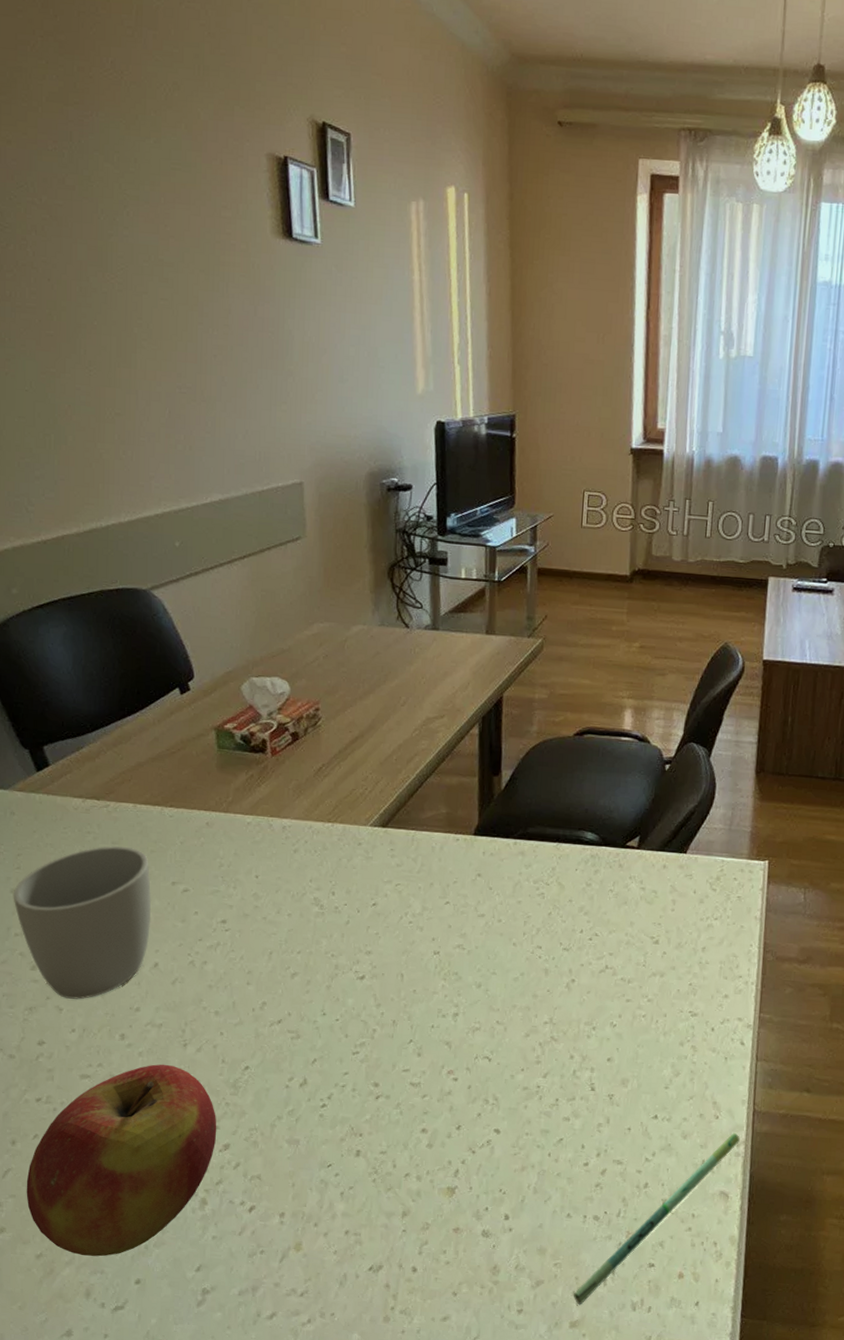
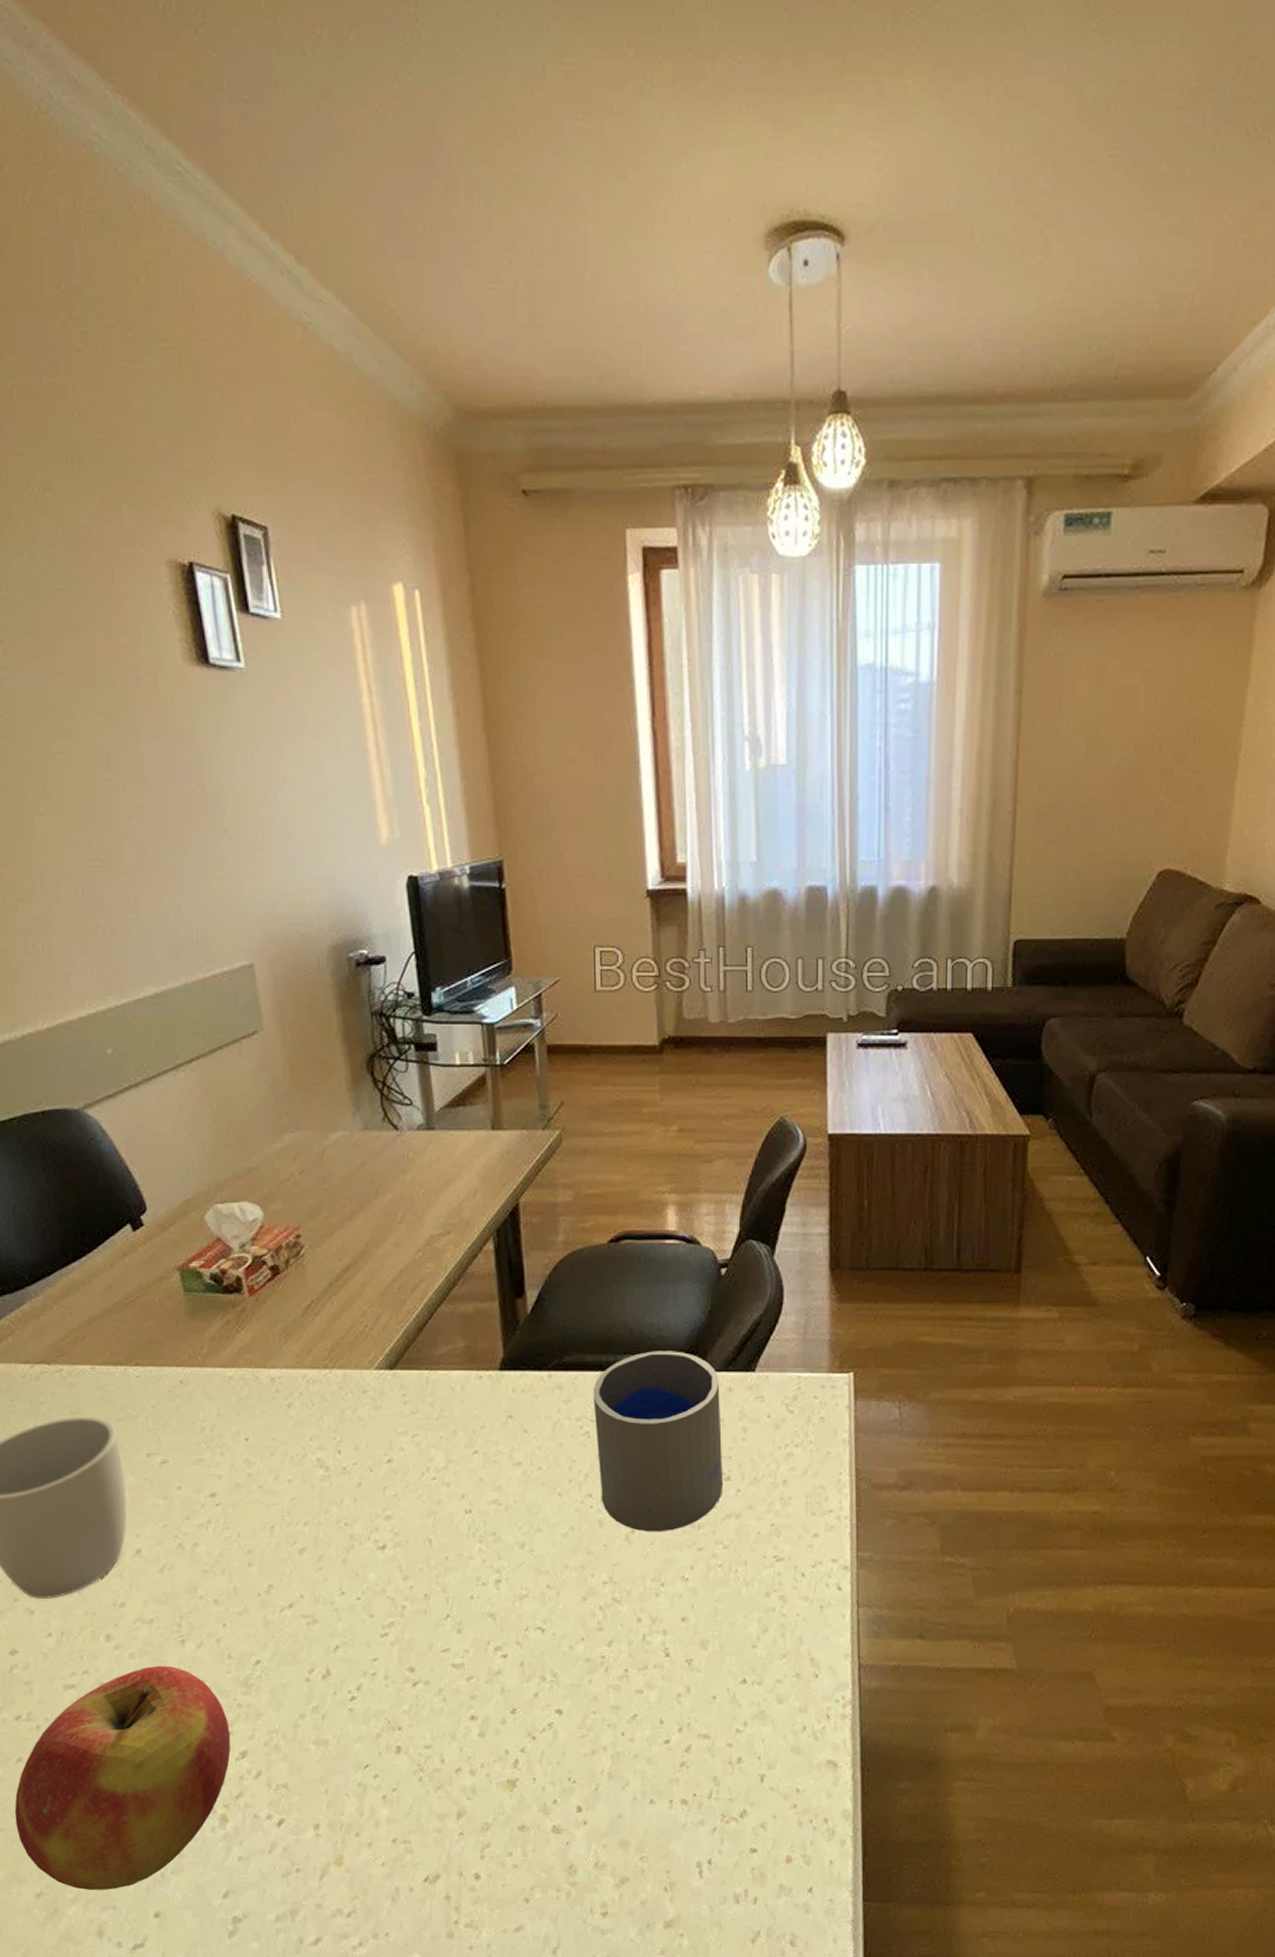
cup: none [549,829,656,984] -> present [592,1351,724,1532]
pen: present [574,1132,740,1305] -> none [666,1691,845,1902]

